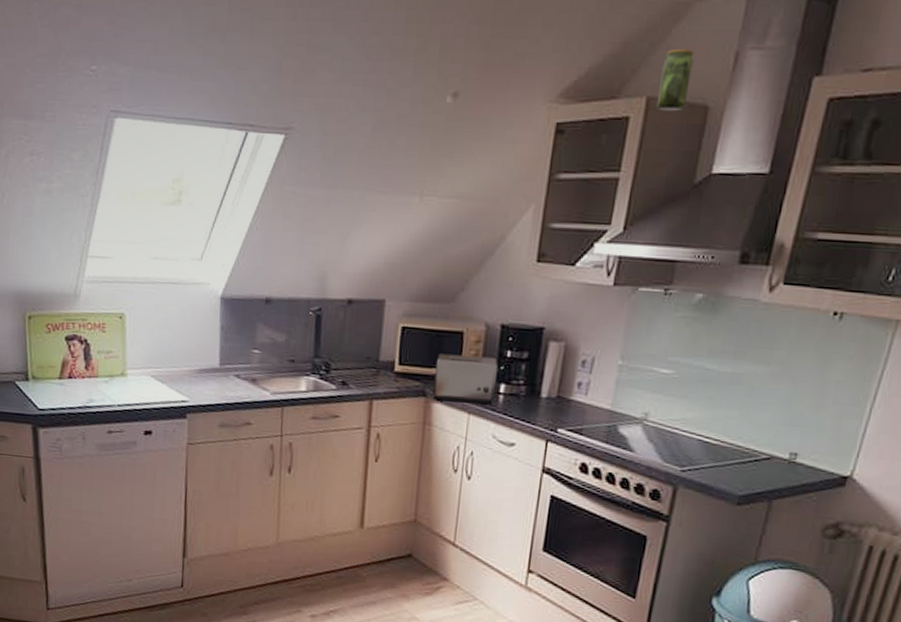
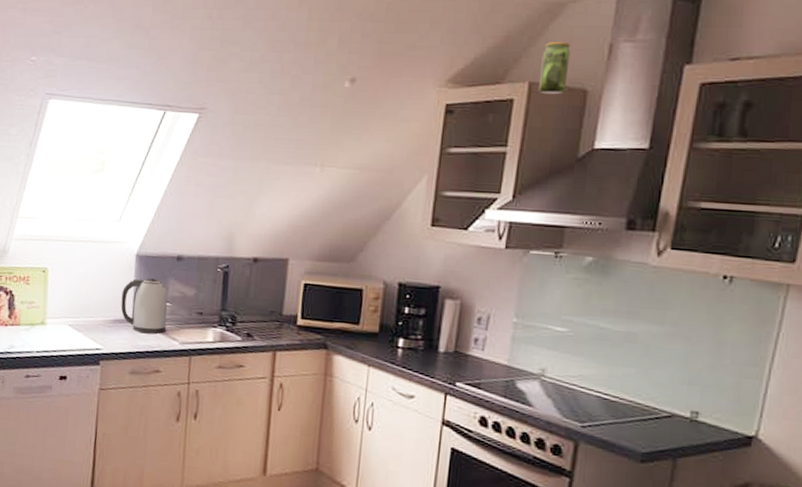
kettle: none [206,323,257,384] -> present [120,278,169,334]
toaster: present [431,353,501,405] -> none [332,309,399,358]

